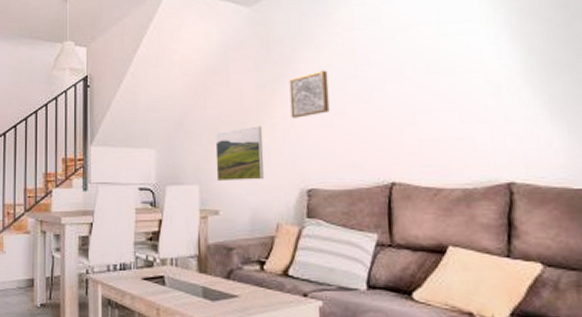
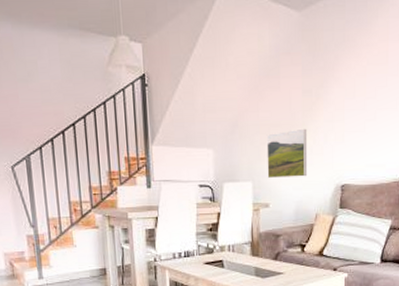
wall art: present [289,70,330,118] -> none [331,78,364,122]

